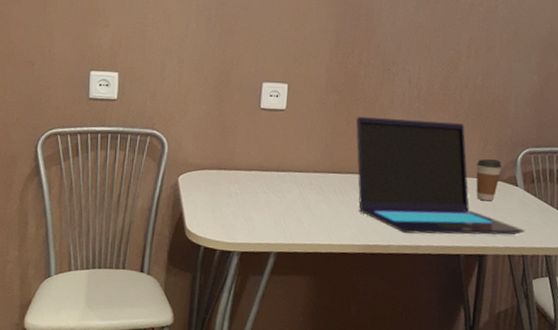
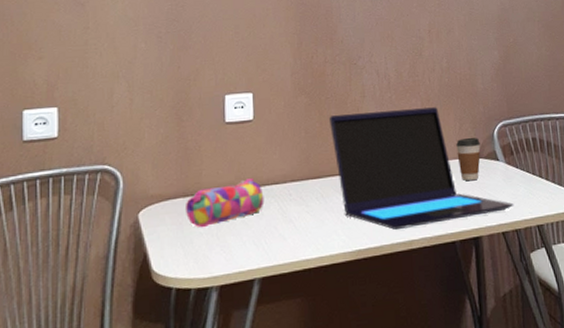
pencil case: none [218,163,288,200] -> present [186,178,265,228]

